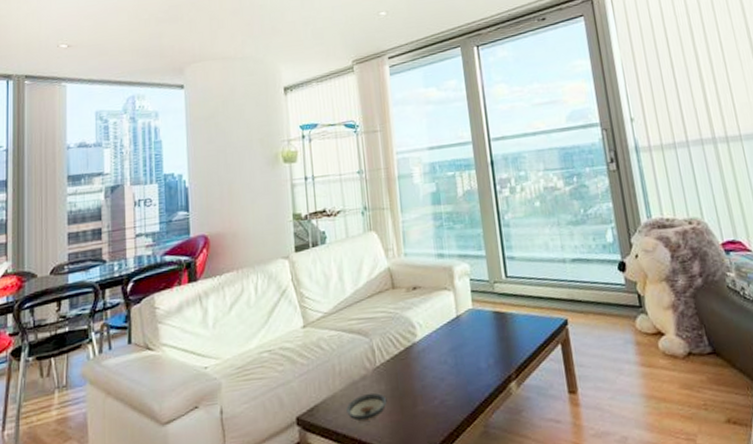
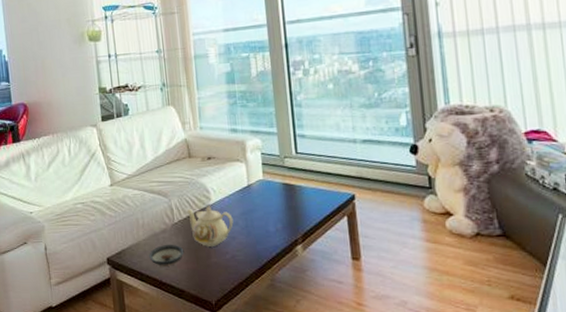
teapot: none [390,343,442,393] -> present [186,206,233,247]

